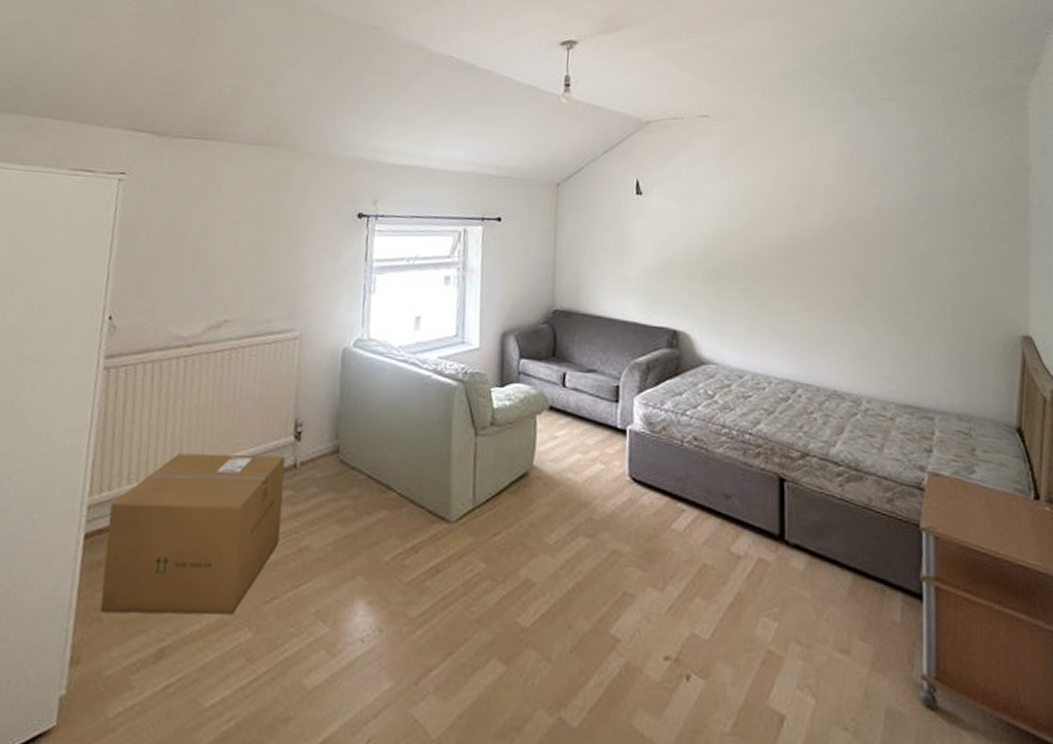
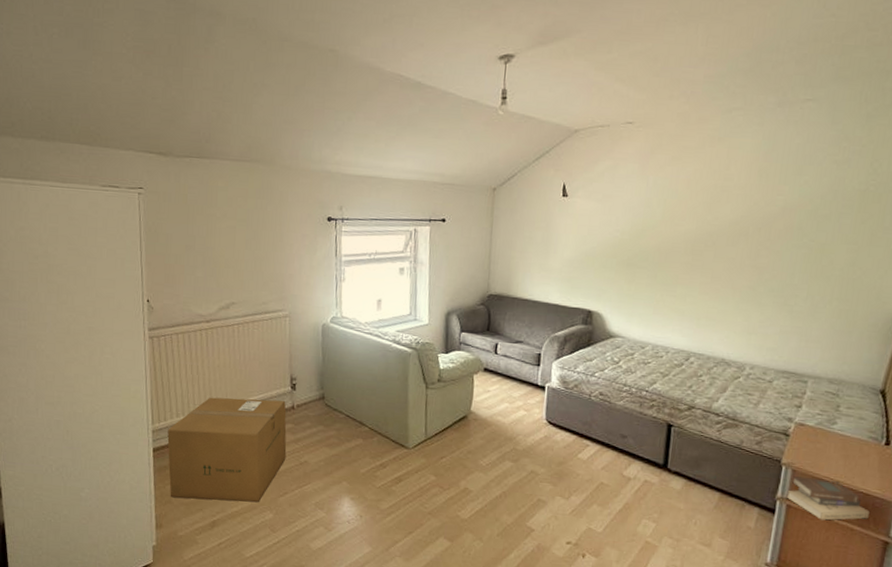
books: none [933,546,1034,608] -> present [786,476,870,521]

